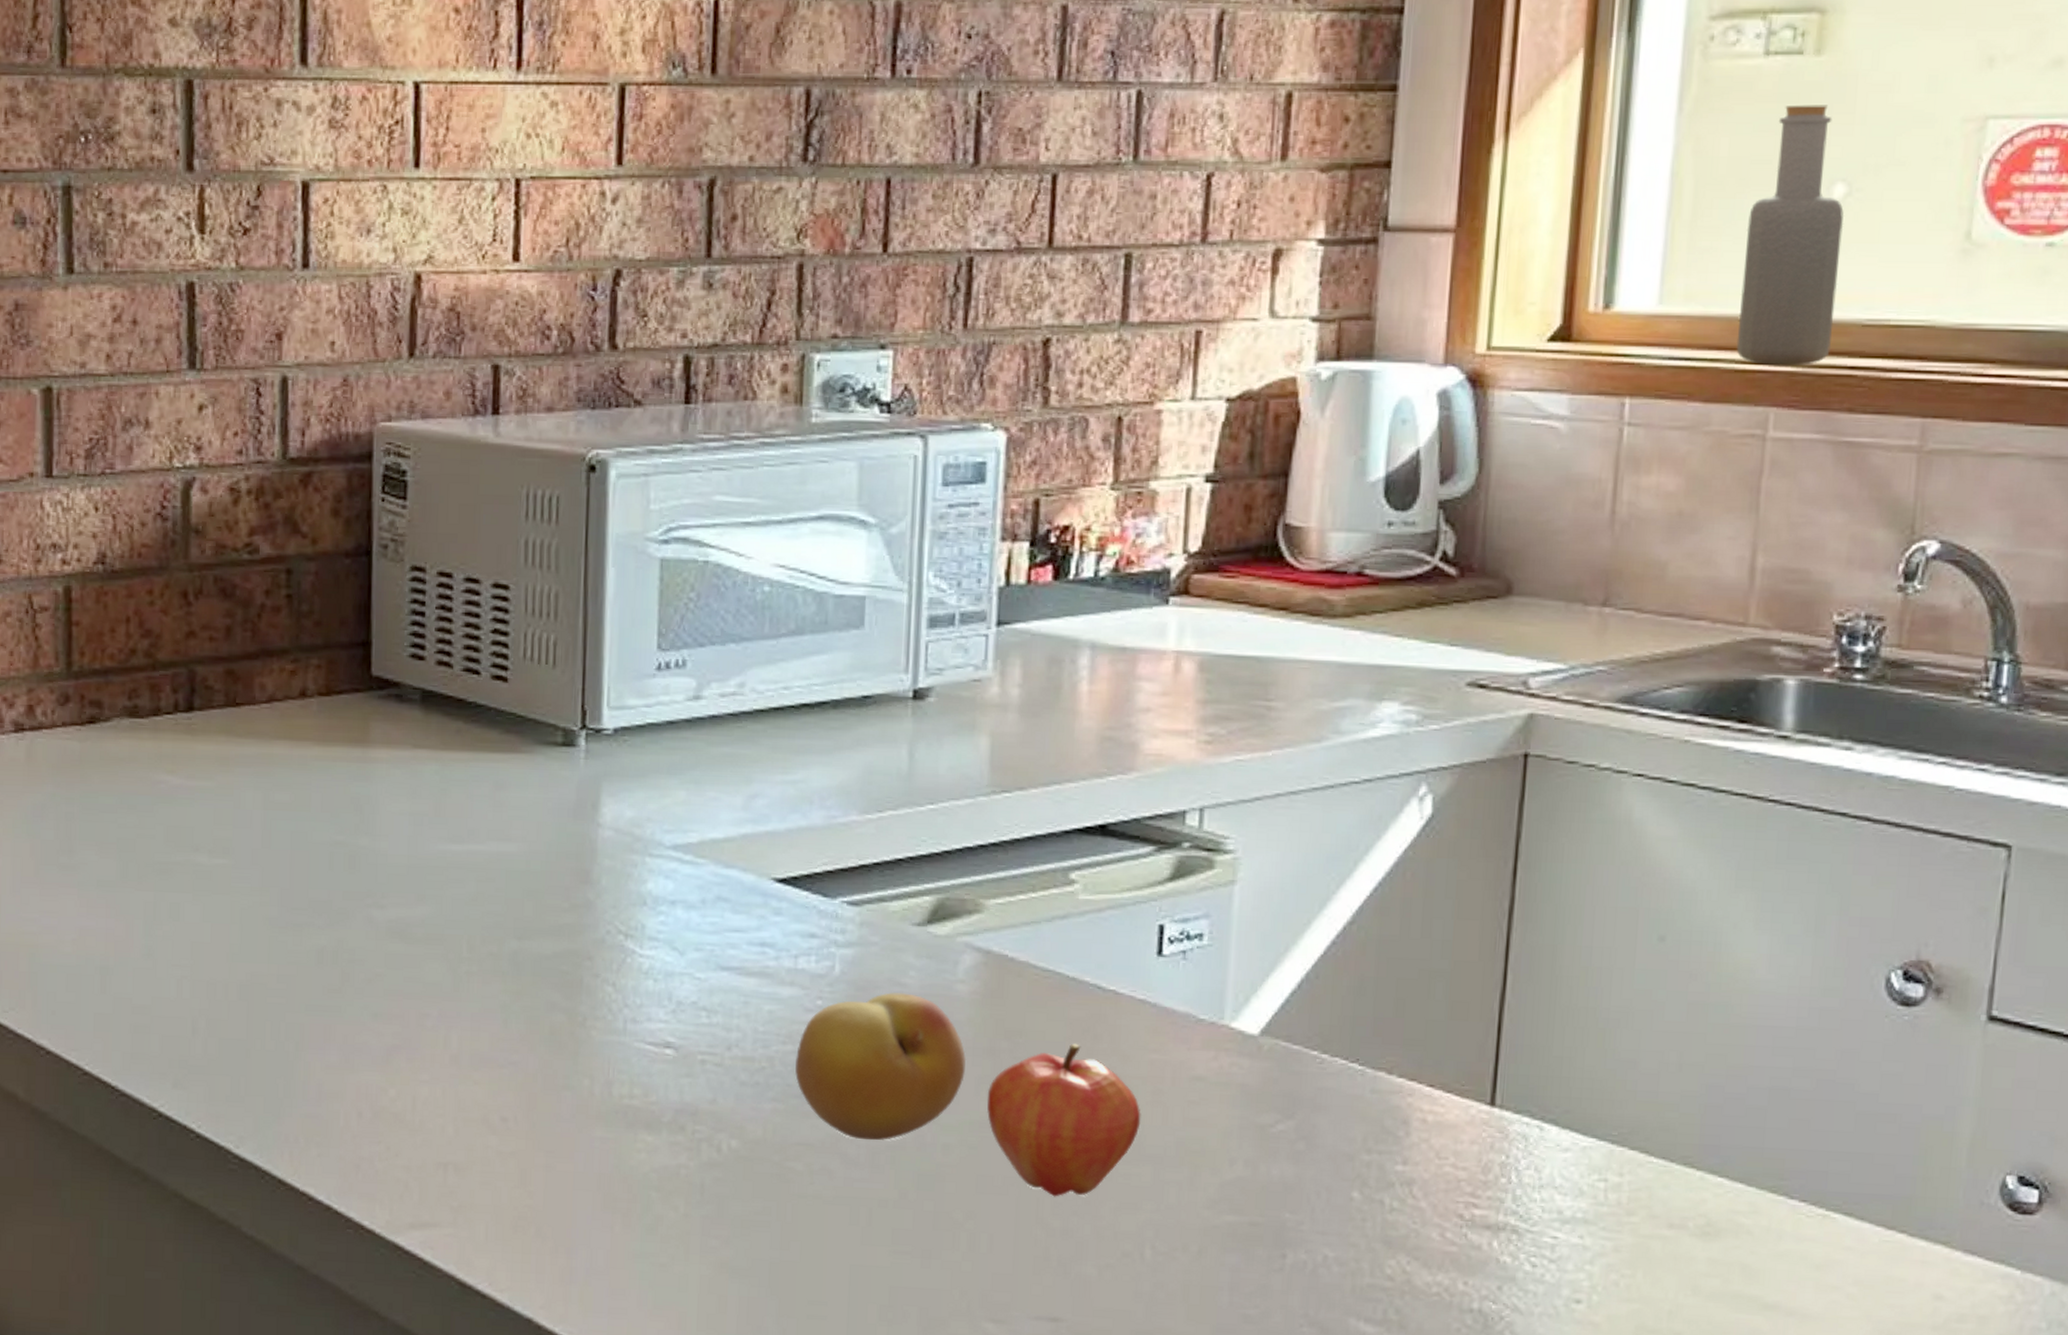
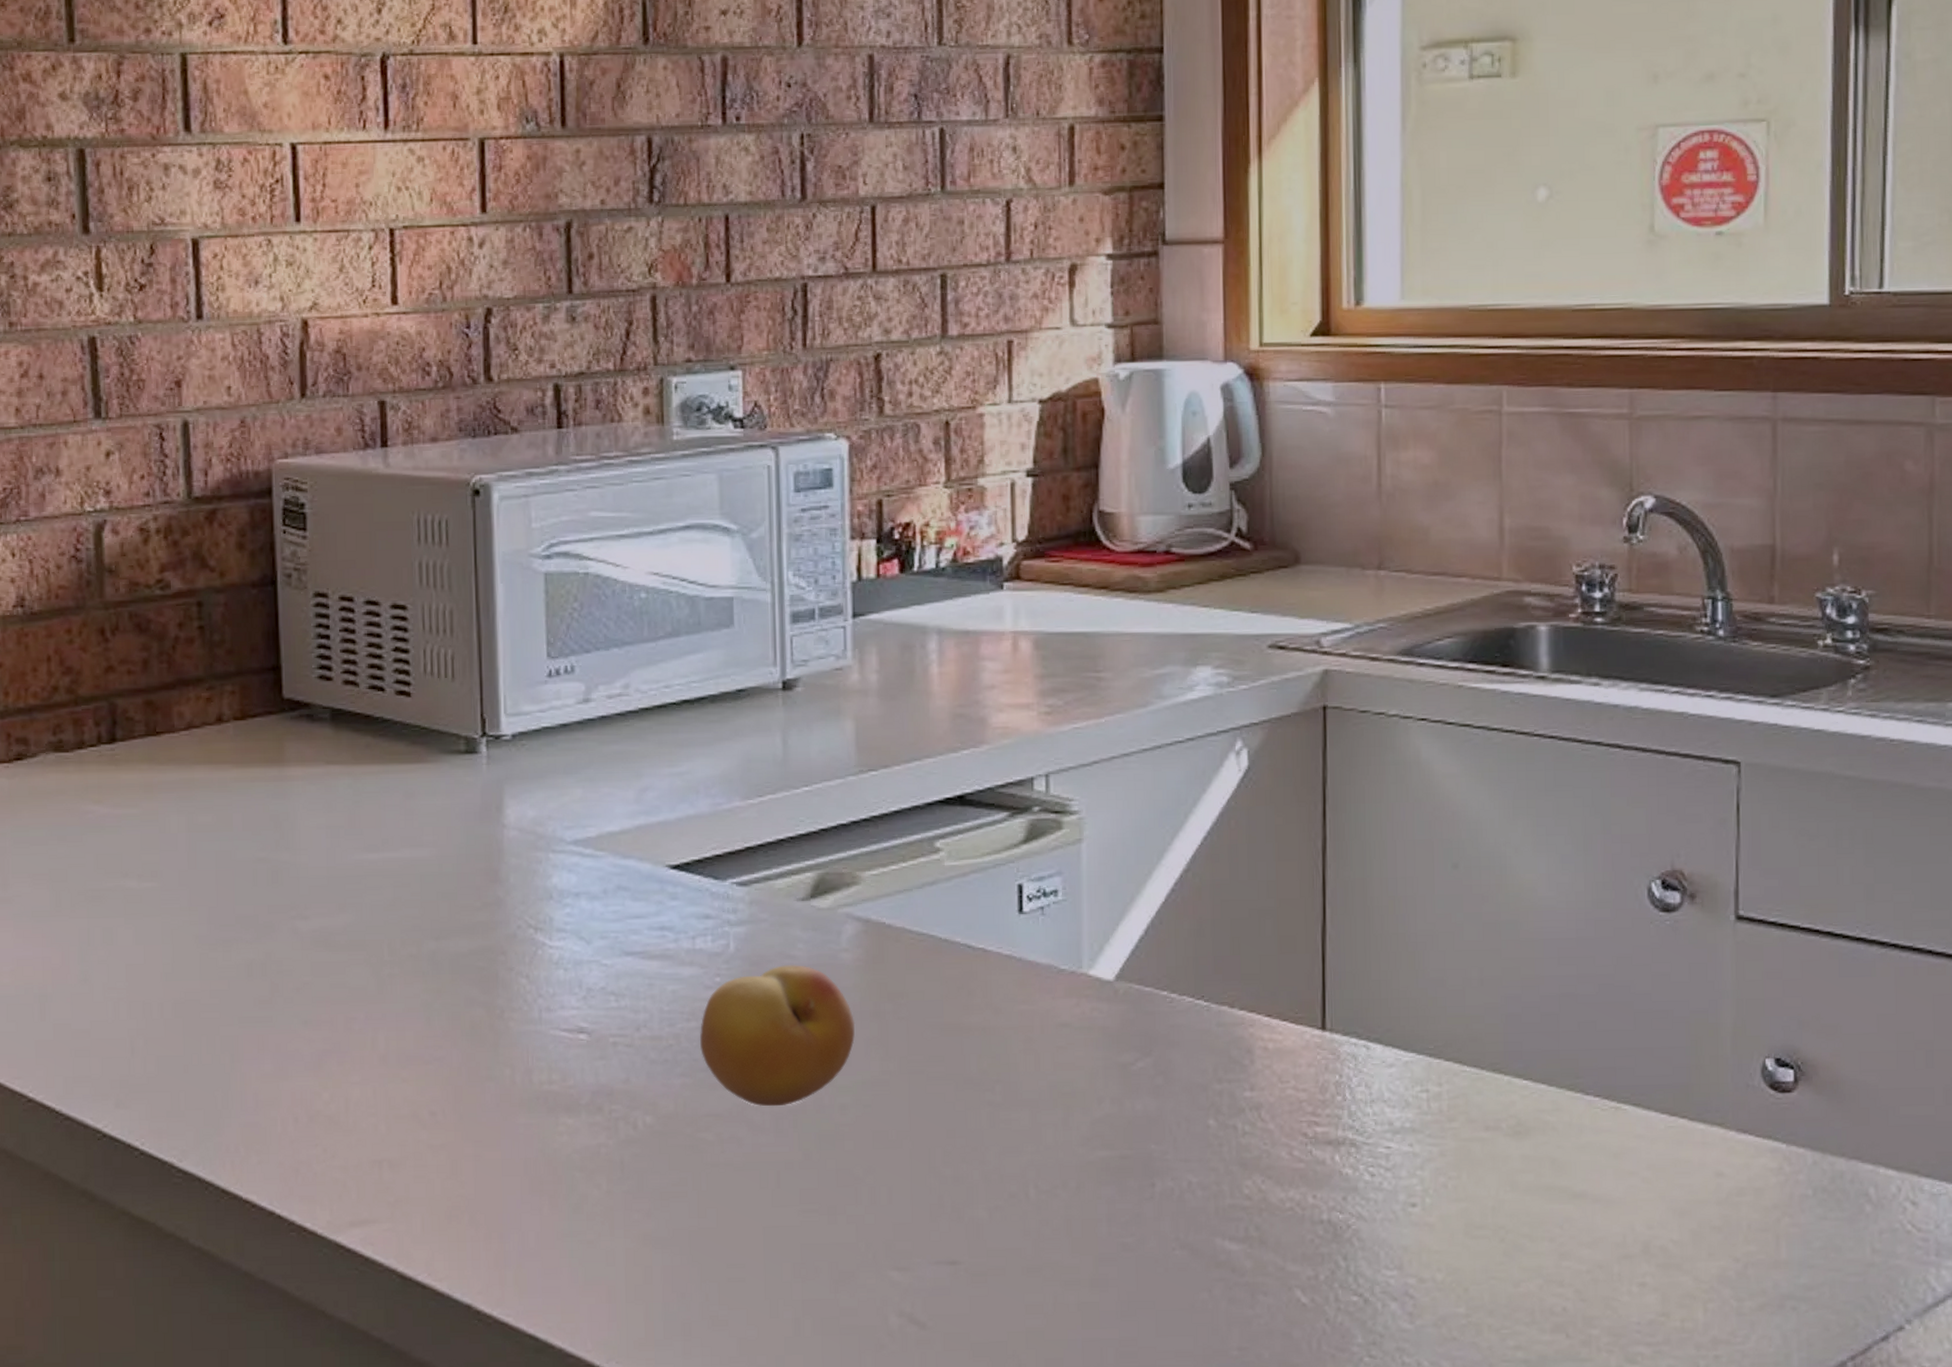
fruit: present [986,1043,1141,1197] -> none [876,1000,1016,1147]
bottle: present [1736,105,1844,367] -> none [1468,120,1549,350]

